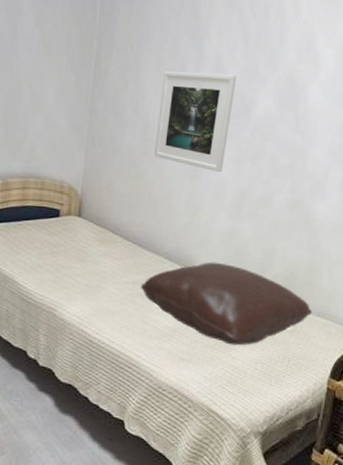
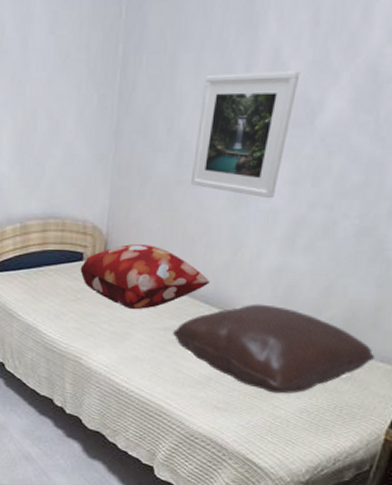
decorative pillow: none [56,204,172,264] -> present [80,244,210,310]

